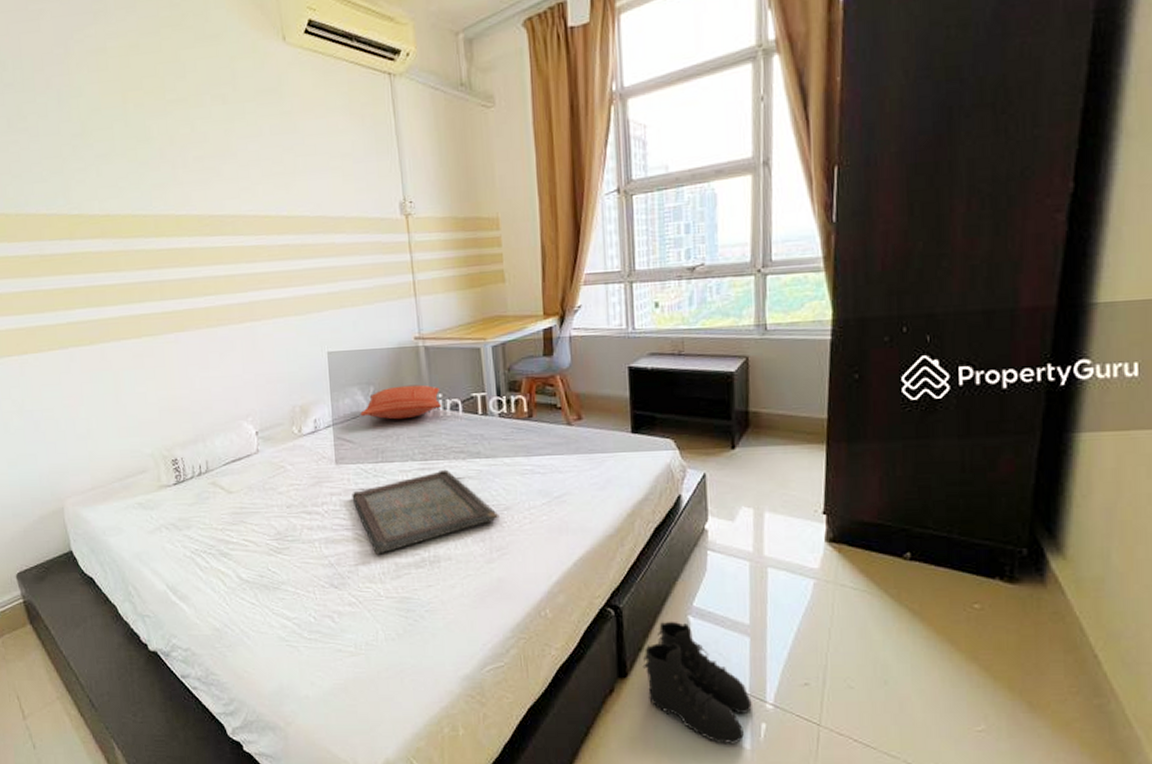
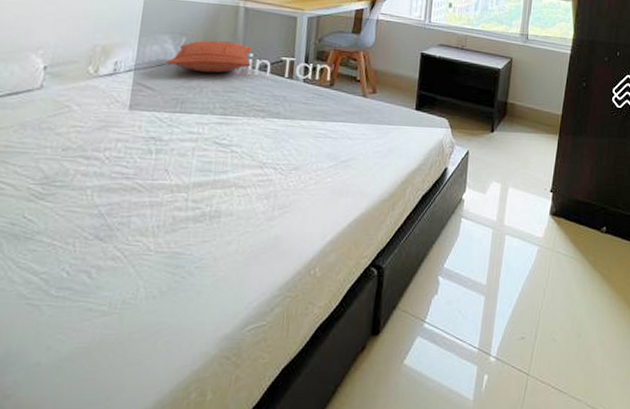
serving tray: present [352,469,499,555] -> none [139,125,287,207]
boots: present [642,621,752,745] -> none [394,281,479,397]

